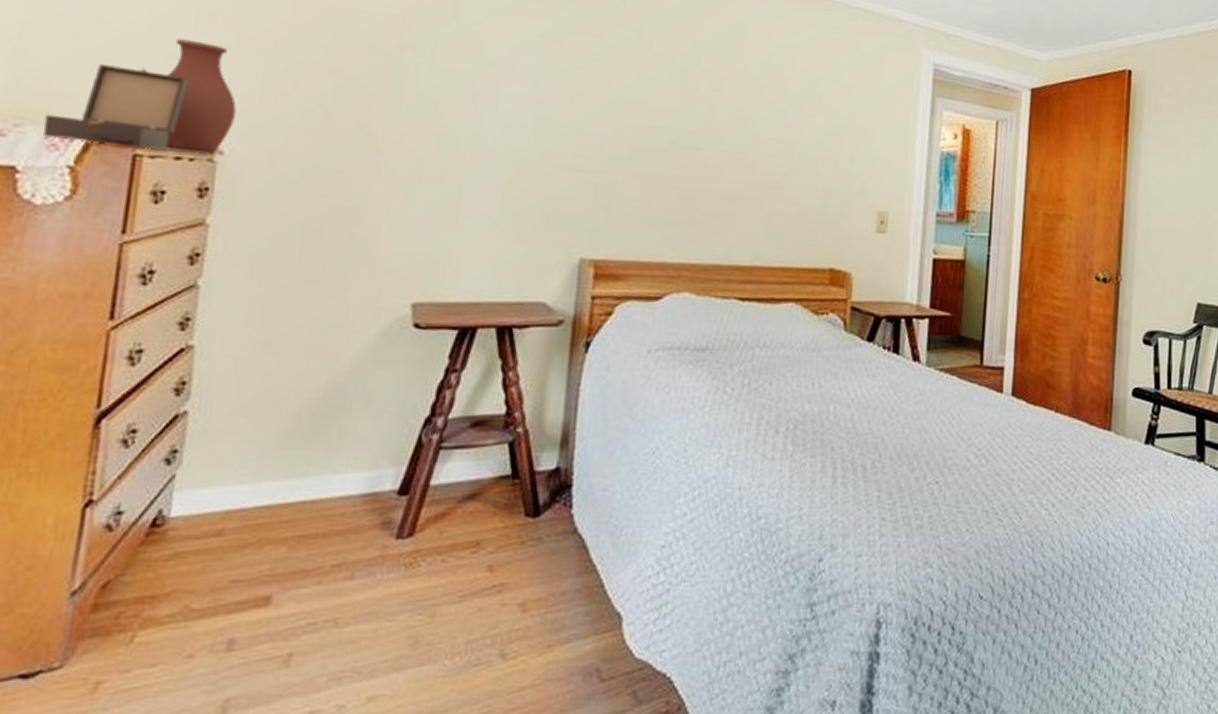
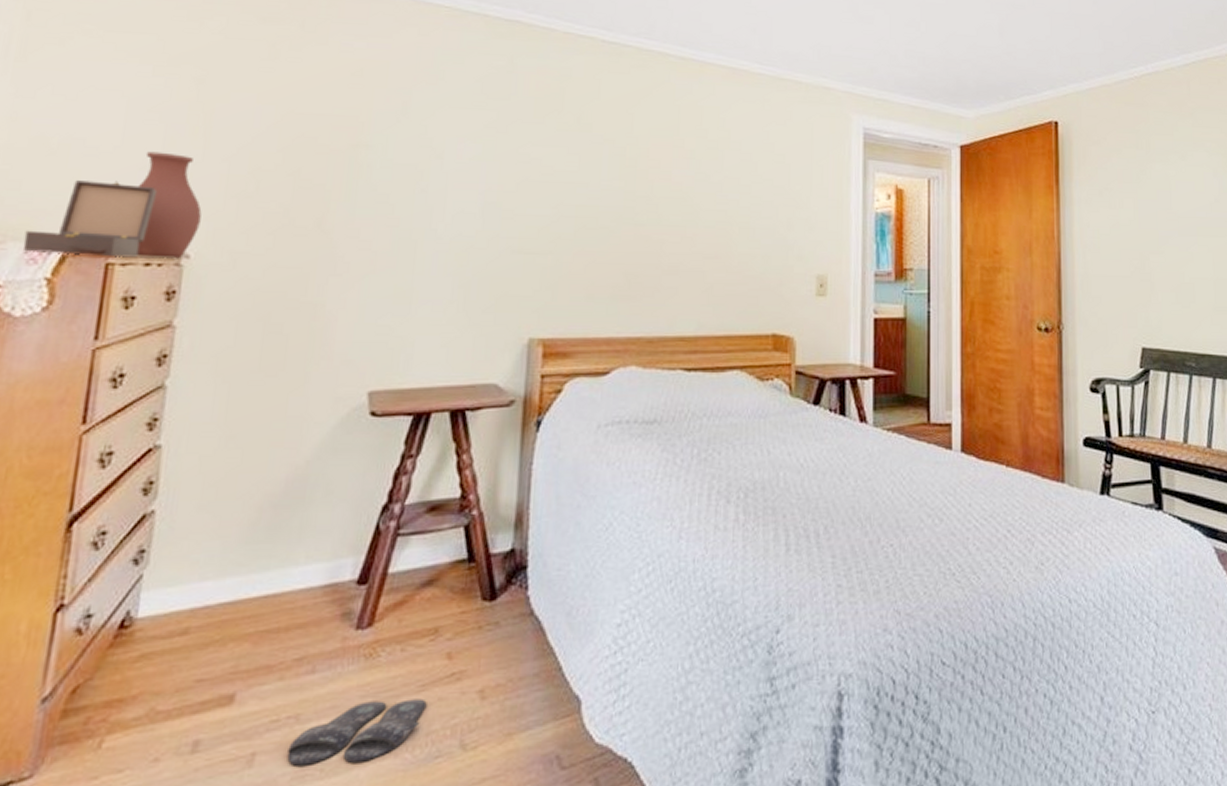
slippers: none [324,608,467,669] -> present [287,698,427,768]

